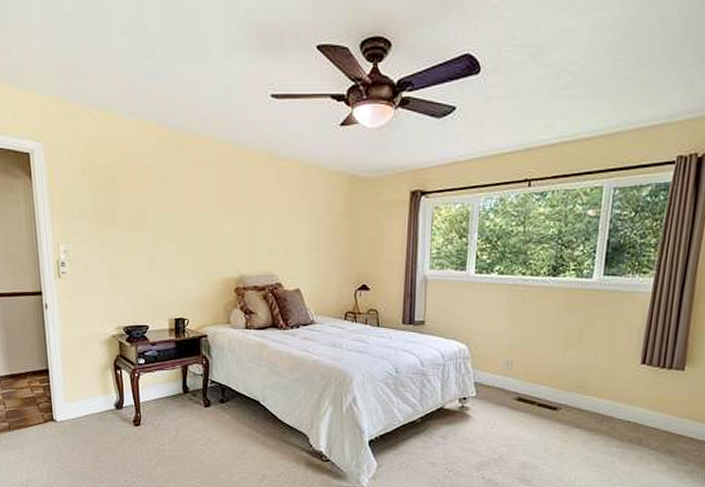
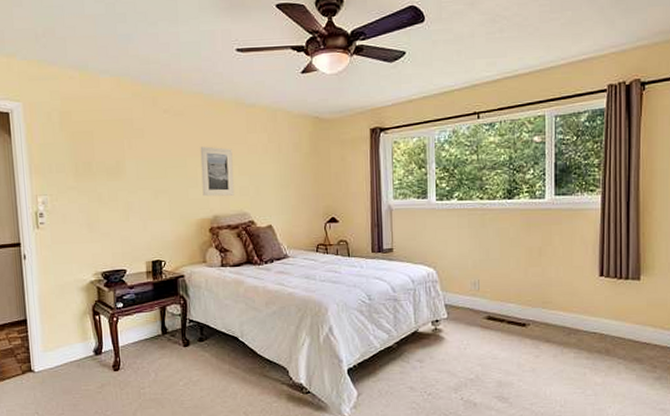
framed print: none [228,201,262,255] -> present [200,146,234,197]

